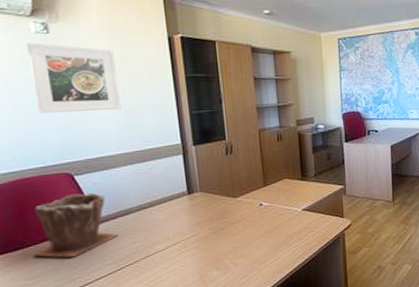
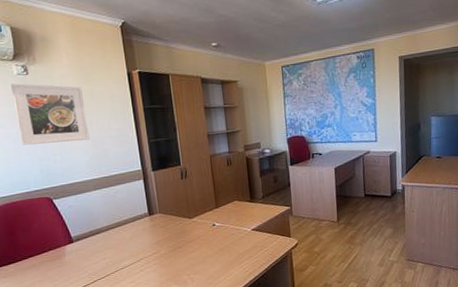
plant pot: present [33,192,119,258] -> none [22,214,91,272]

